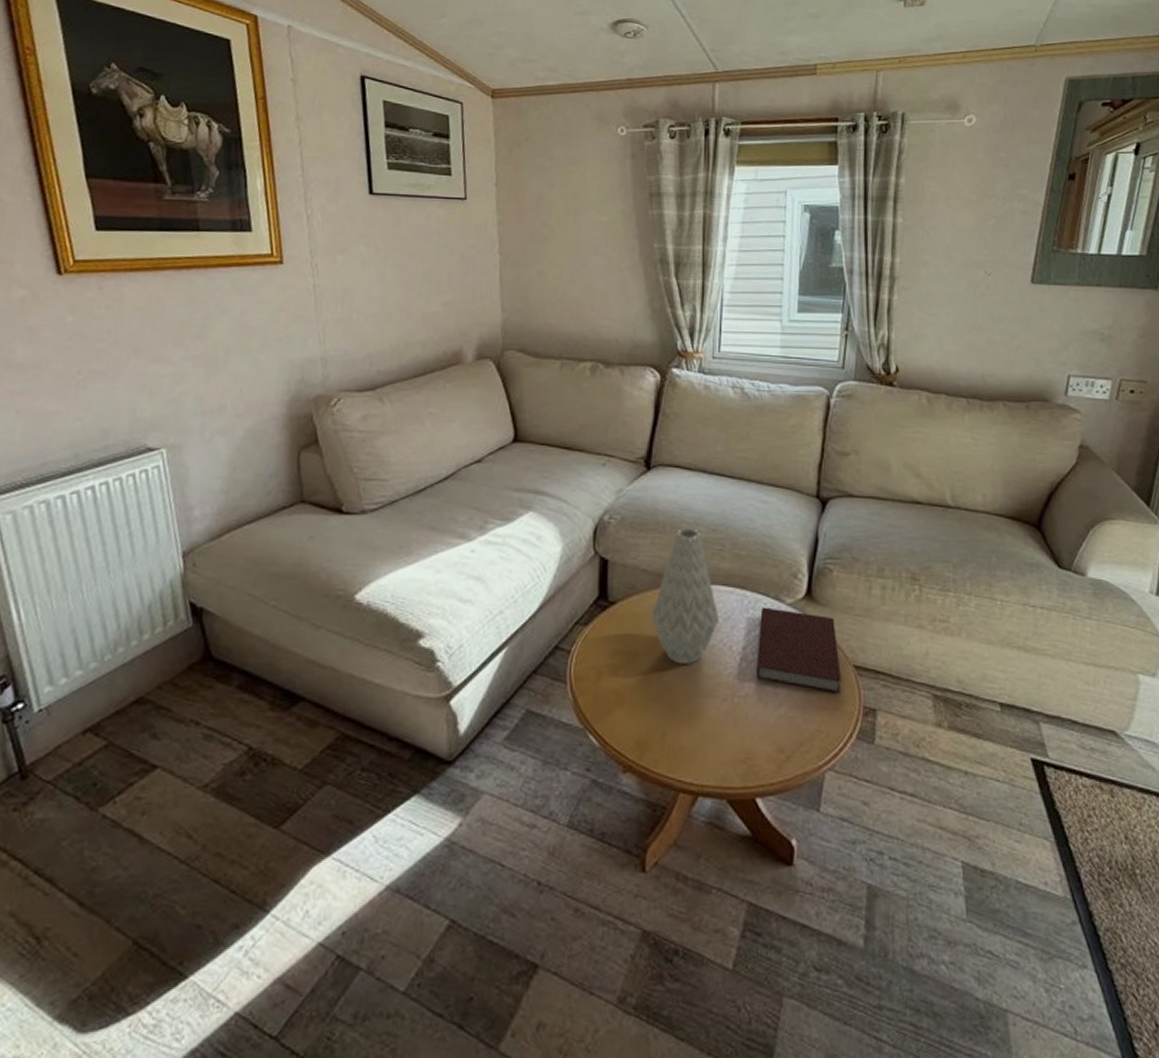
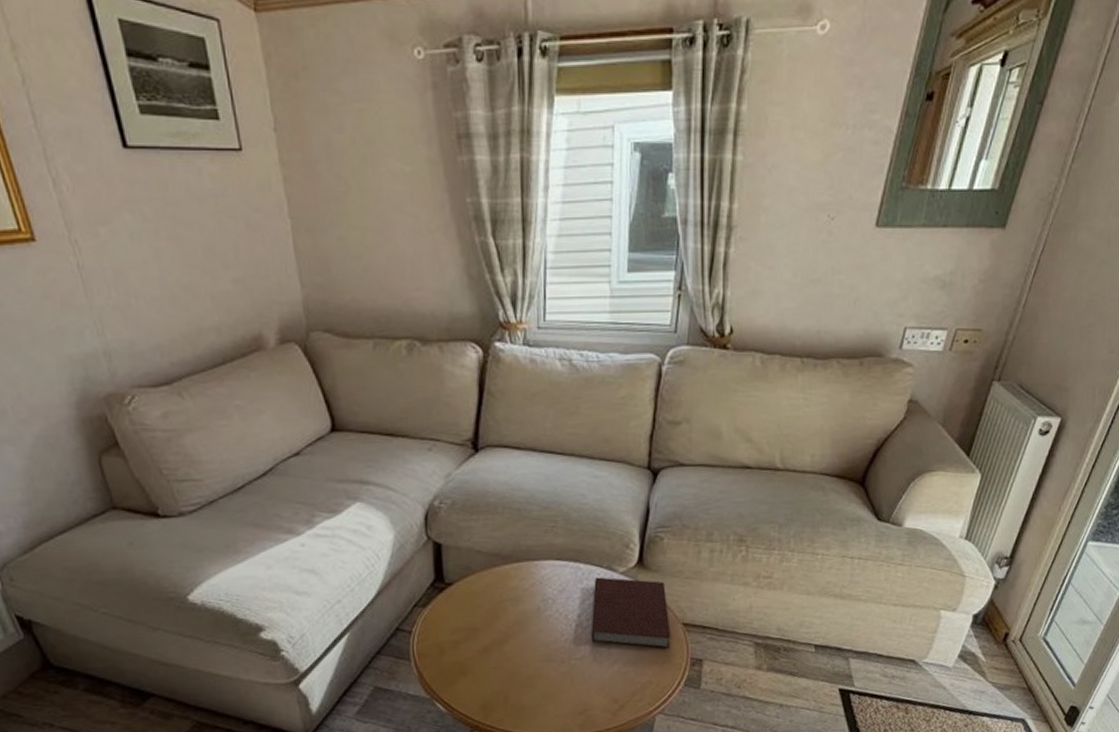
vase: present [652,528,720,664] -> none [488,507,555,635]

